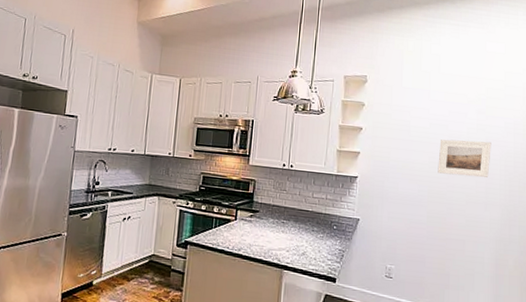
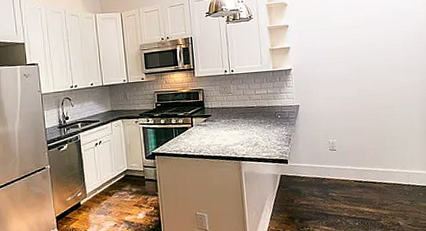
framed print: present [438,139,491,178] -> none [358,16,406,52]

